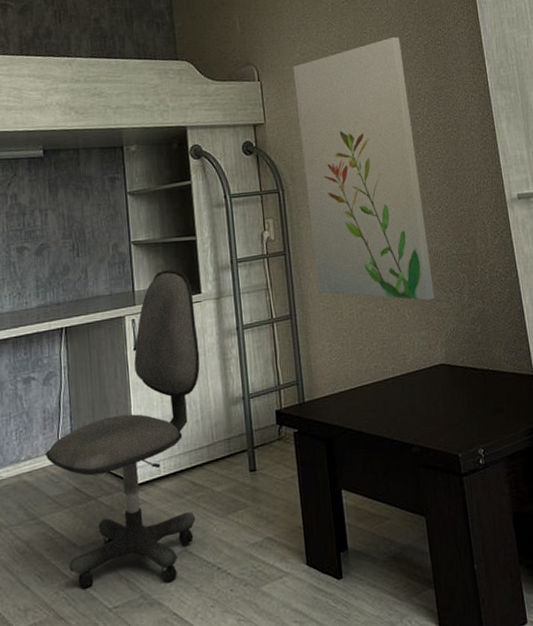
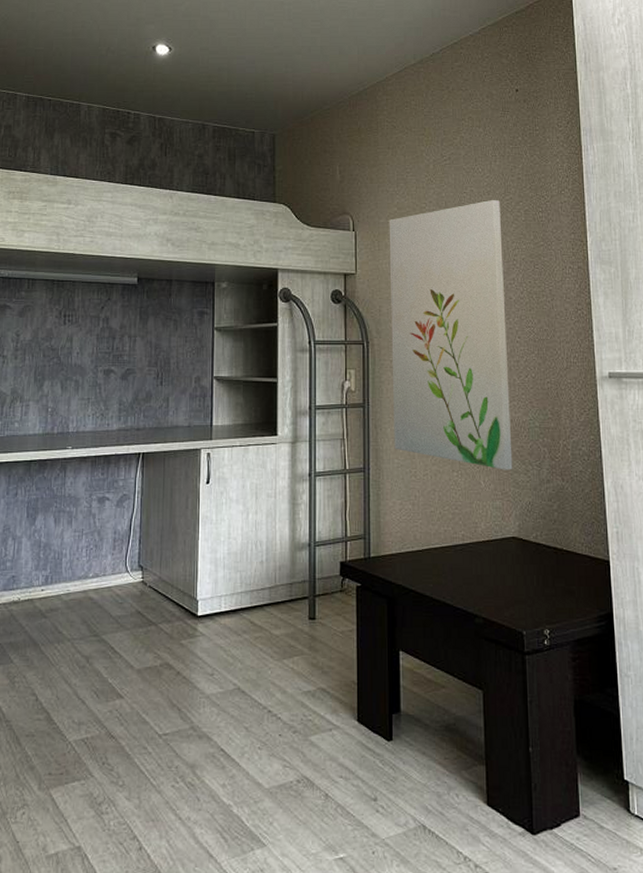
office chair: present [46,269,200,589] -> none [113,409,270,718]

